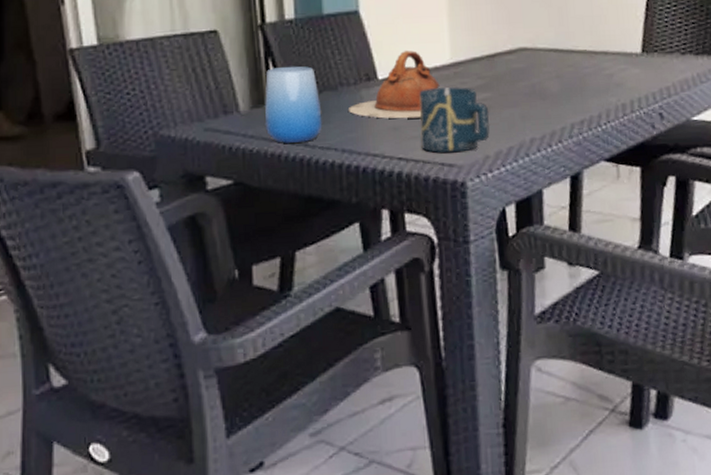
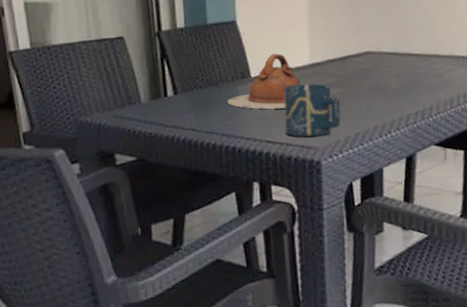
cup: present [265,66,323,143] -> none [161,66,207,128]

